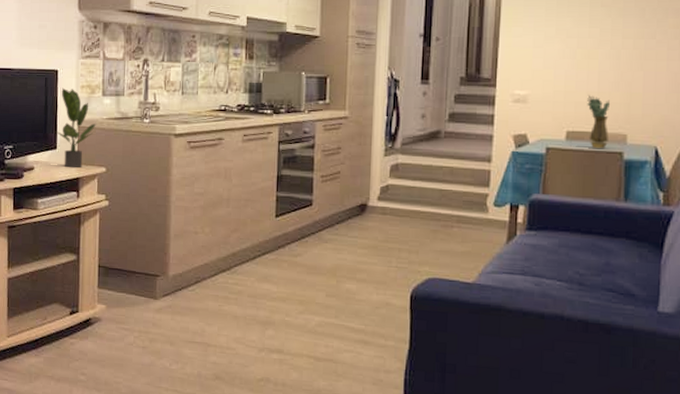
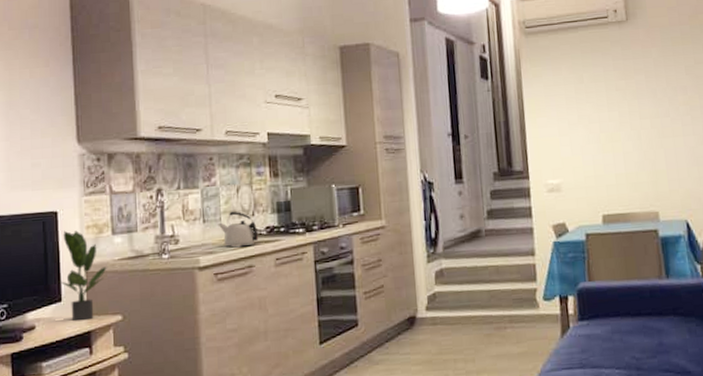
kettle: none [194,86,229,120] -> present [218,211,258,248]
vase: present [587,95,611,150] -> none [617,177,644,230]

